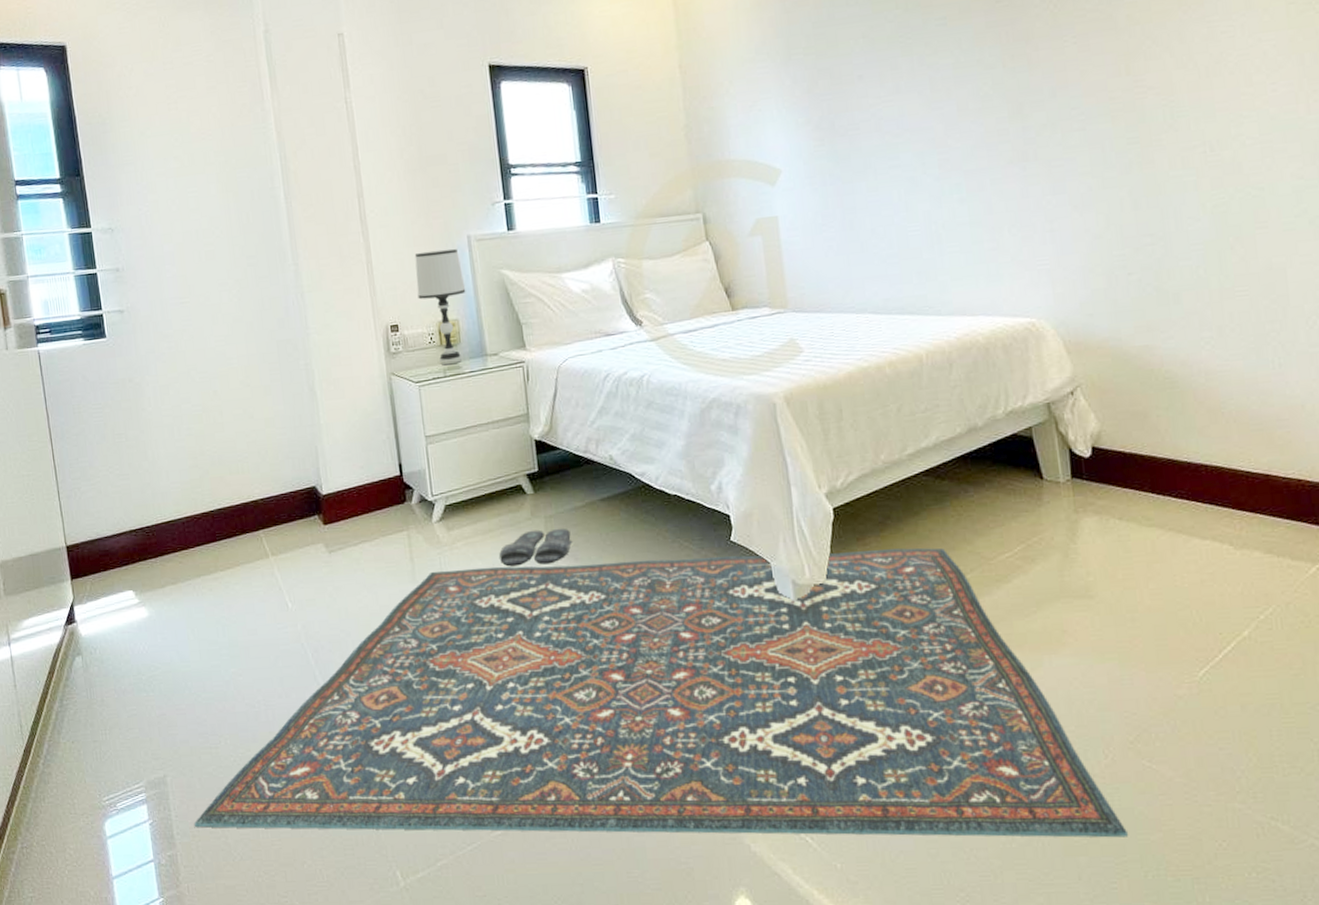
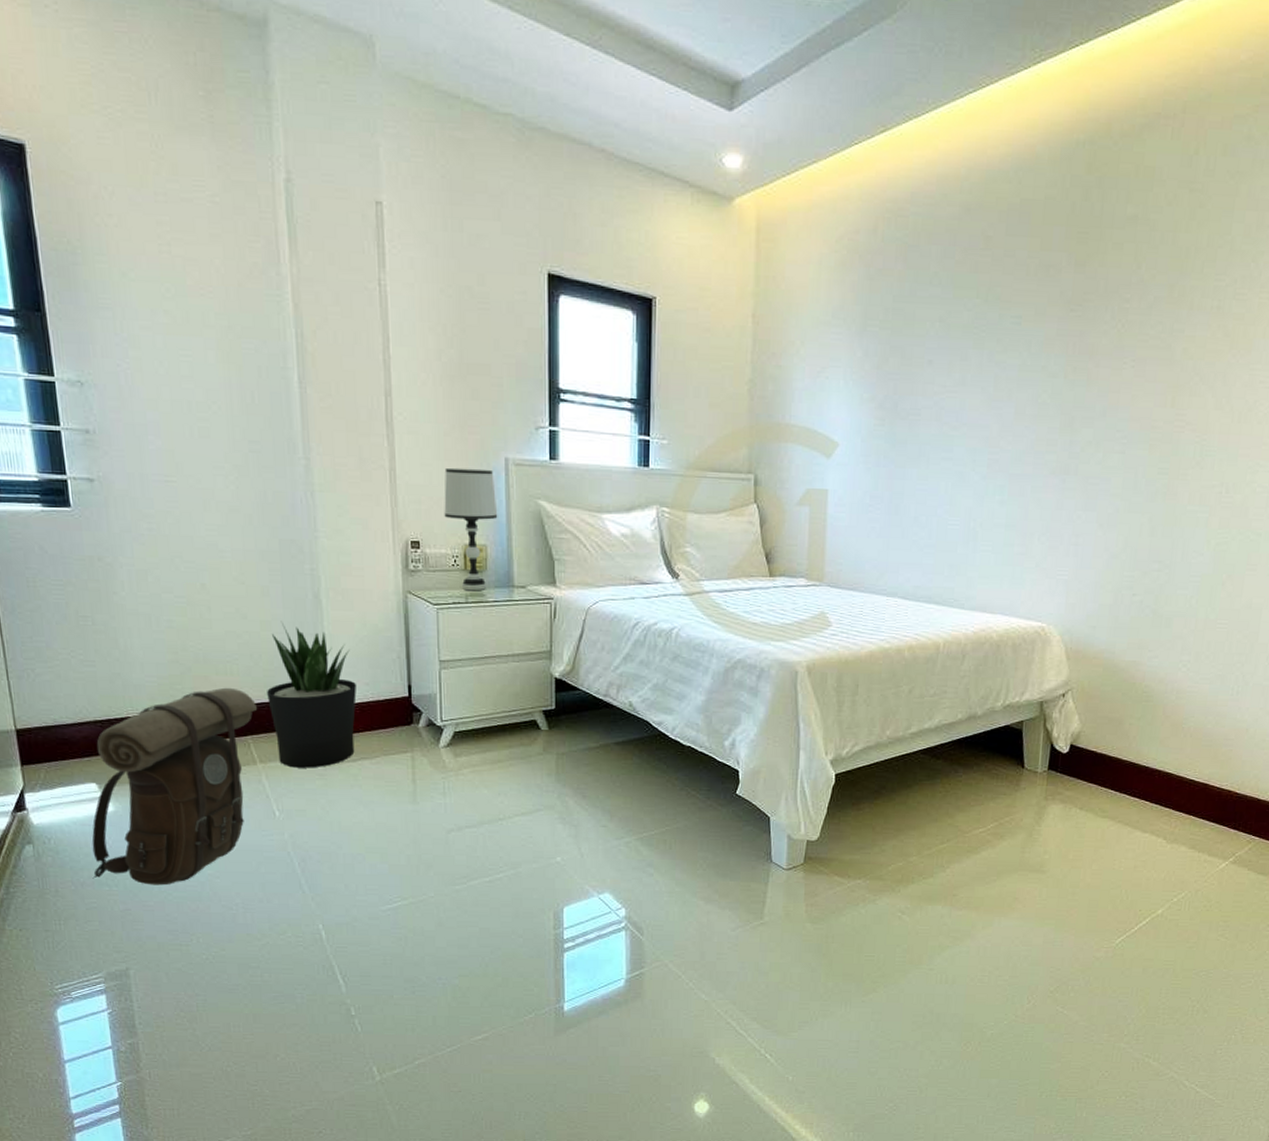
backpack: none [130,485,267,688] -> present [91,687,258,886]
rug: present [193,548,1128,838] -> none [158,794,1034,1066]
planter: none [274,416,356,558] -> present [267,621,357,768]
slippers: present [499,528,573,567] -> none [507,765,582,799]

